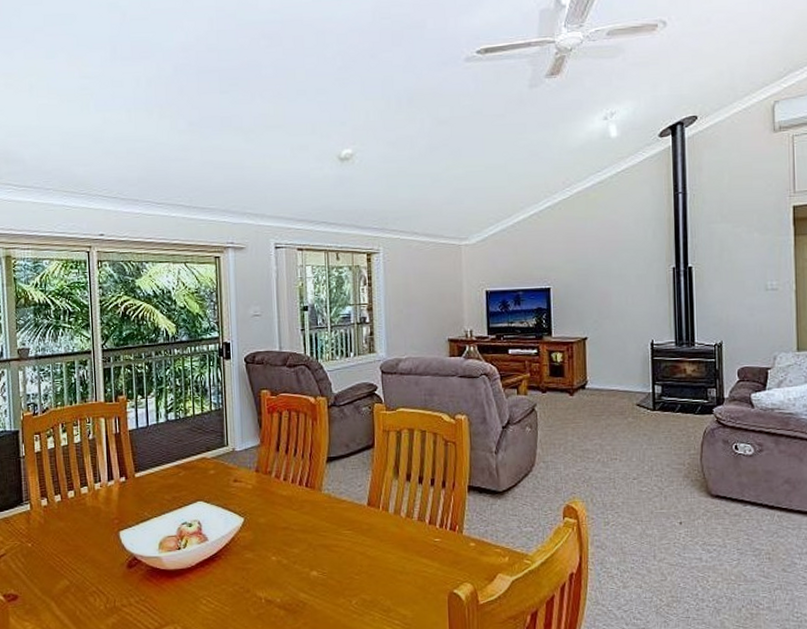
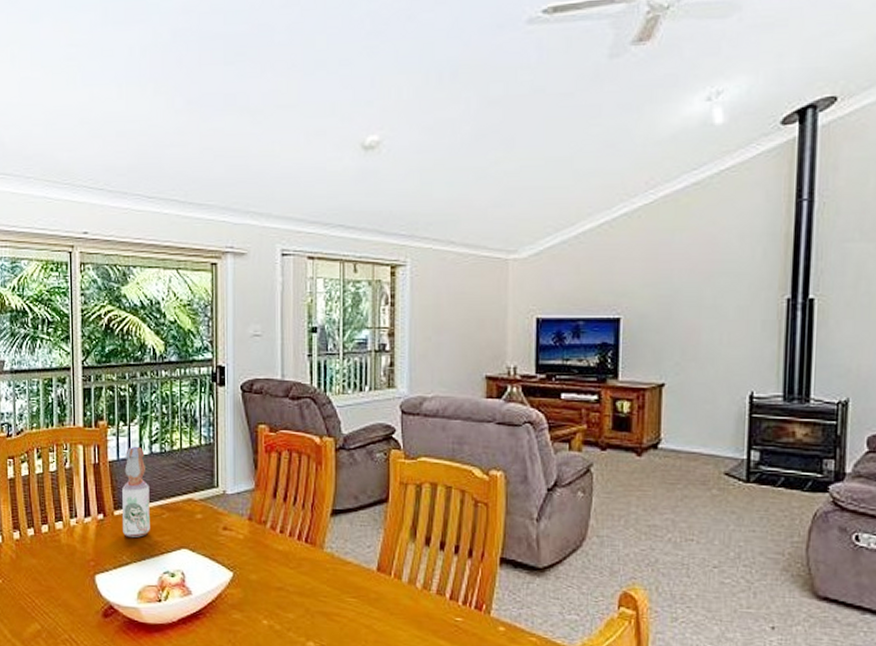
bottle: none [142,416,168,495] -> present [122,447,150,538]

